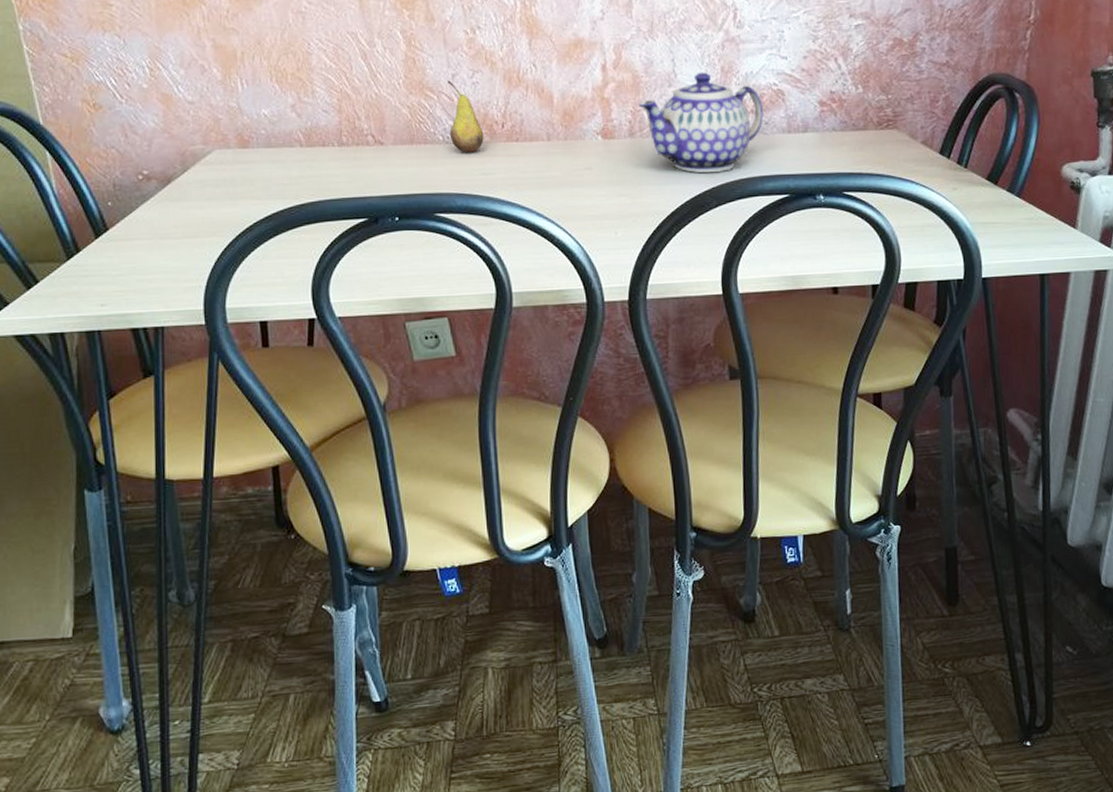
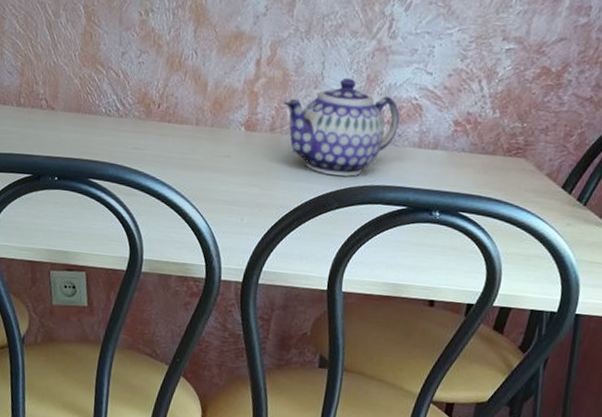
fruit: present [447,80,484,153] -> none [111,57,141,128]

